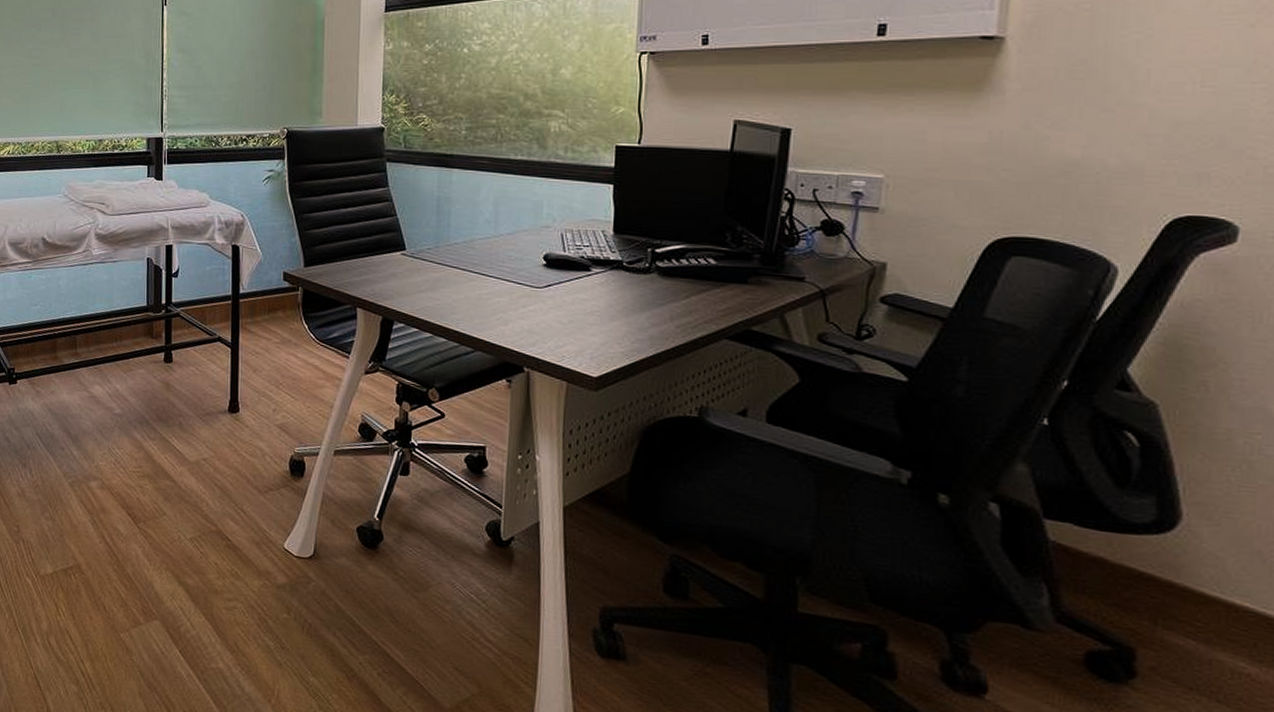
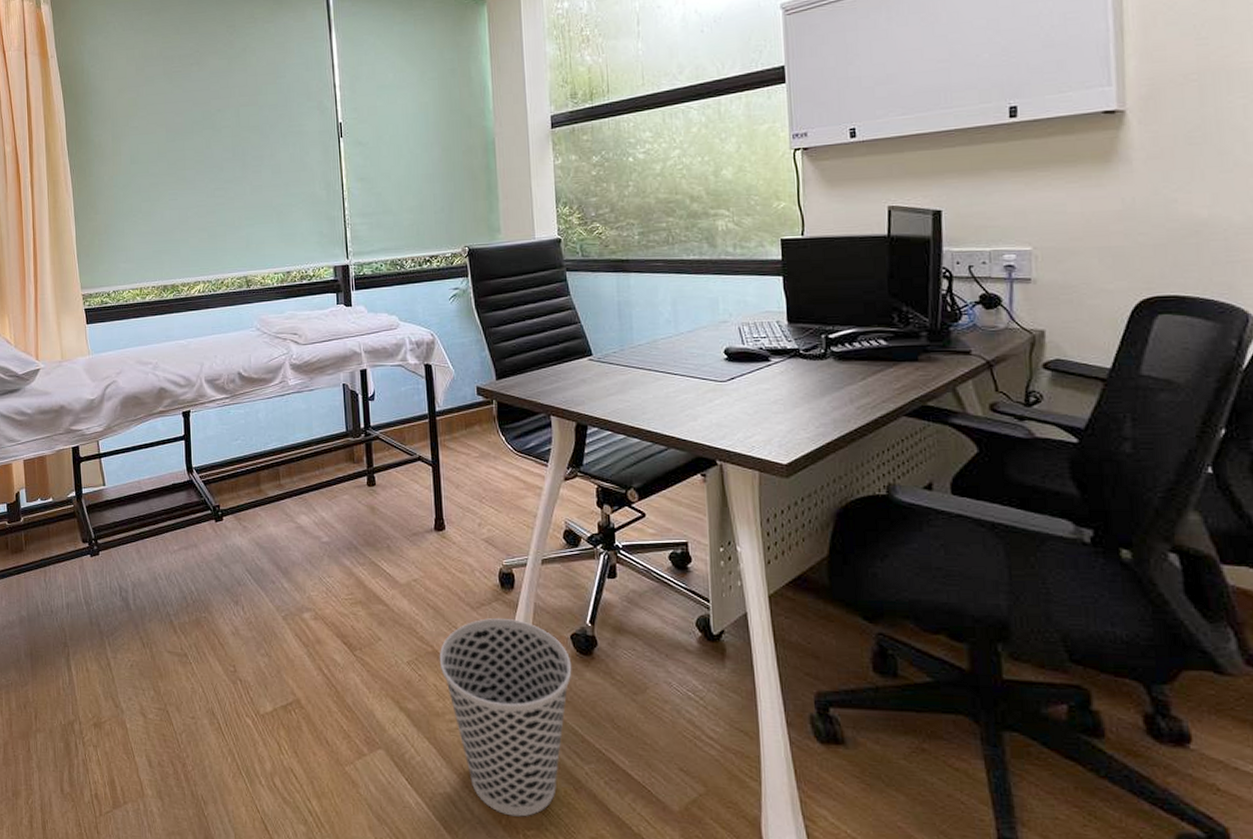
wastebasket: none [222,503,355,699] -> present [439,618,572,817]

